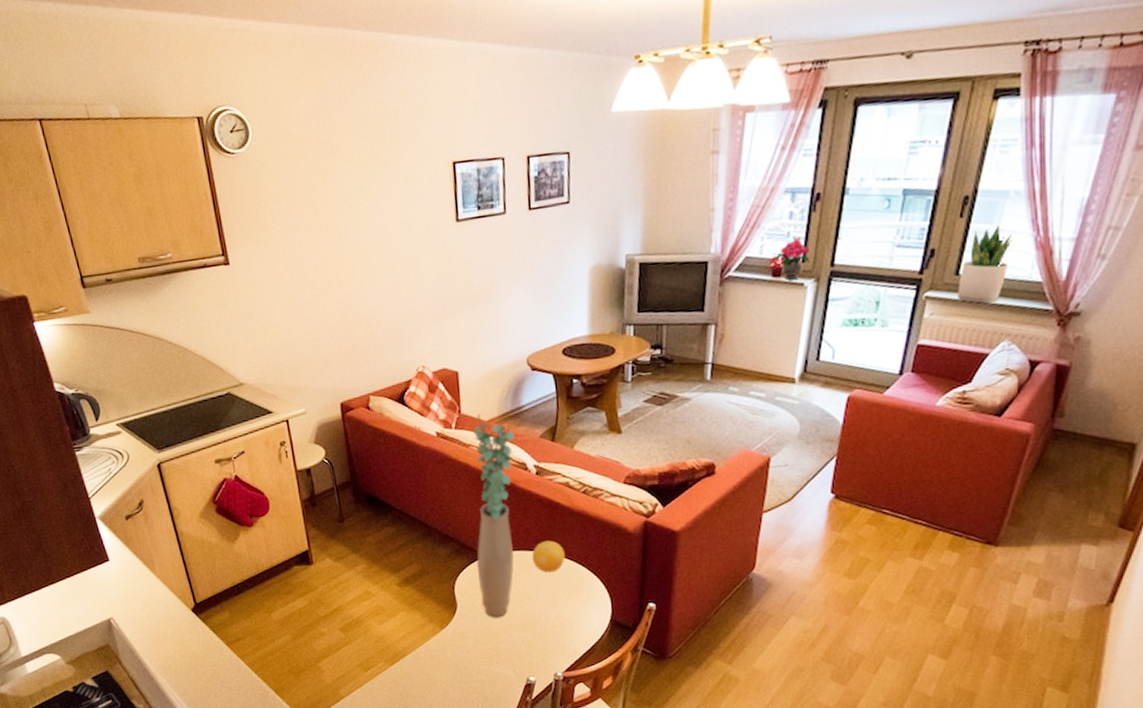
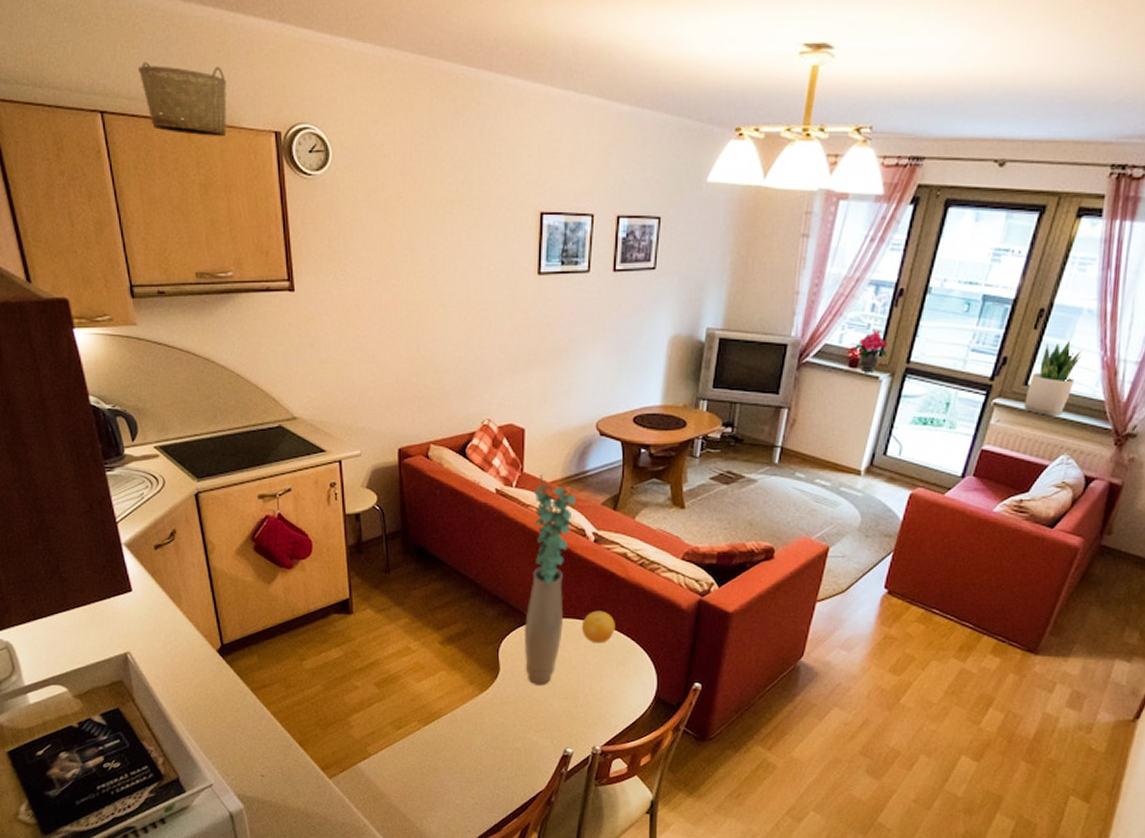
basket: none [68,63,154,130] -> present [137,61,227,136]

